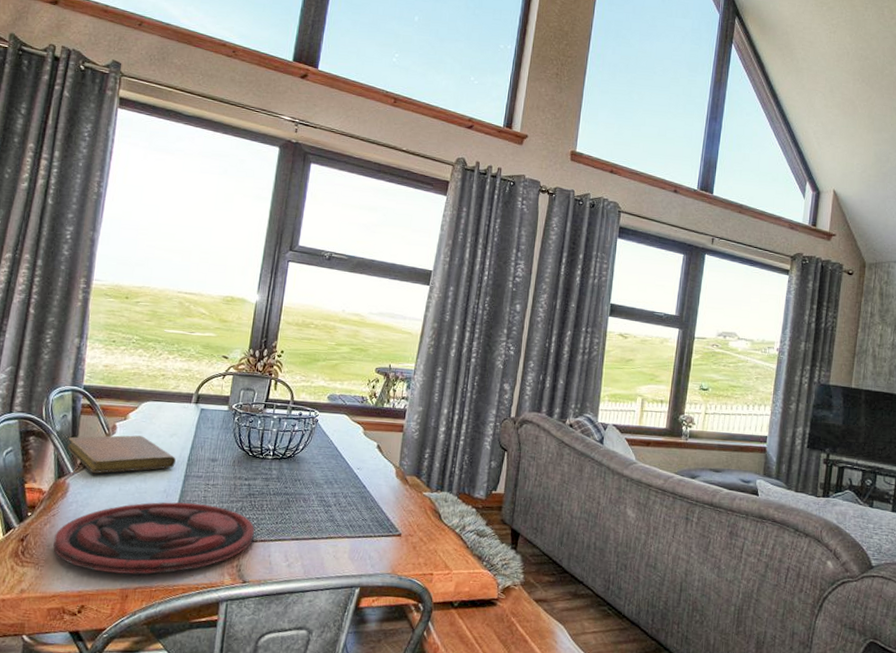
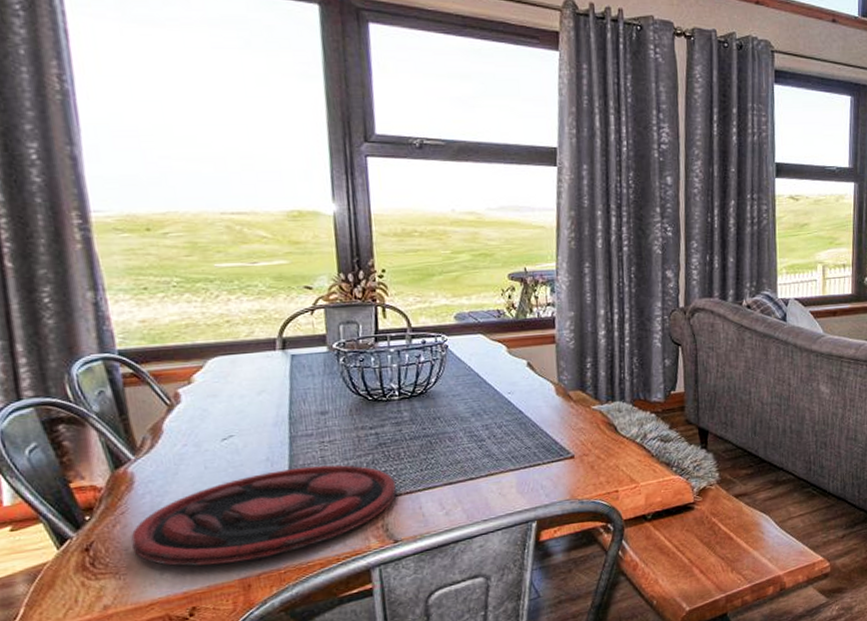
notebook: present [66,435,176,474] -> none [115,399,273,456]

